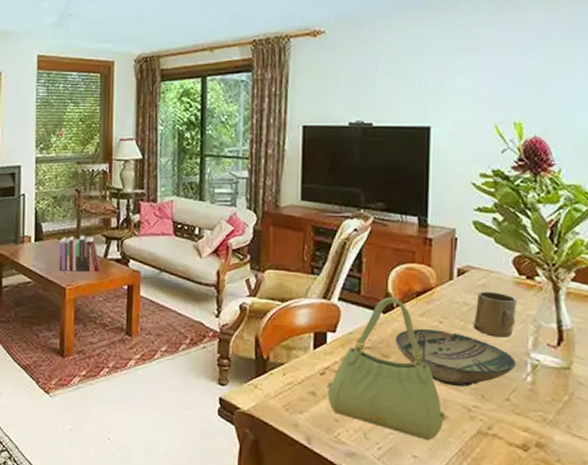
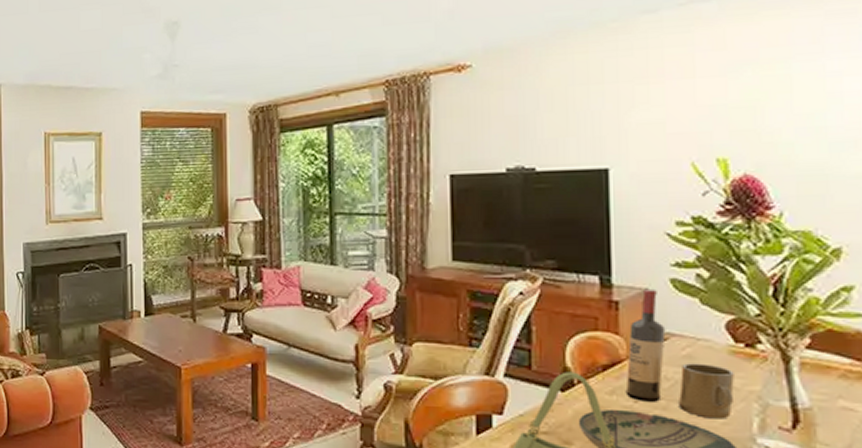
books: present [59,235,100,272] -> none [172,308,219,349]
wine bottle: none [433,229,467,324] -> present [625,288,666,403]

